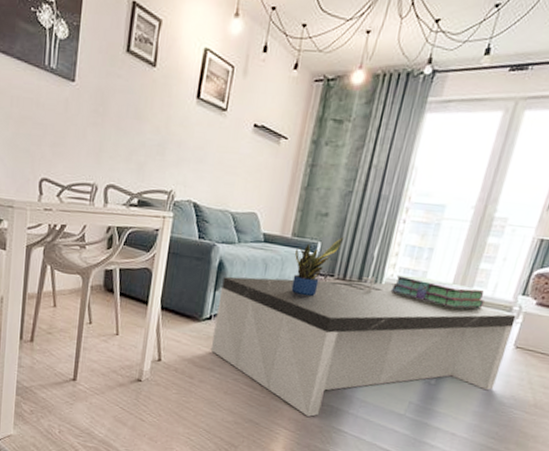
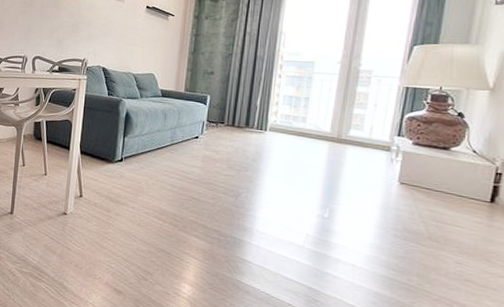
coffee table: present [210,276,517,417] -> none [123,123,396,247]
potted plant: present [291,237,345,296] -> none [188,90,230,140]
stack of books: present [390,275,485,308] -> none [275,121,363,148]

